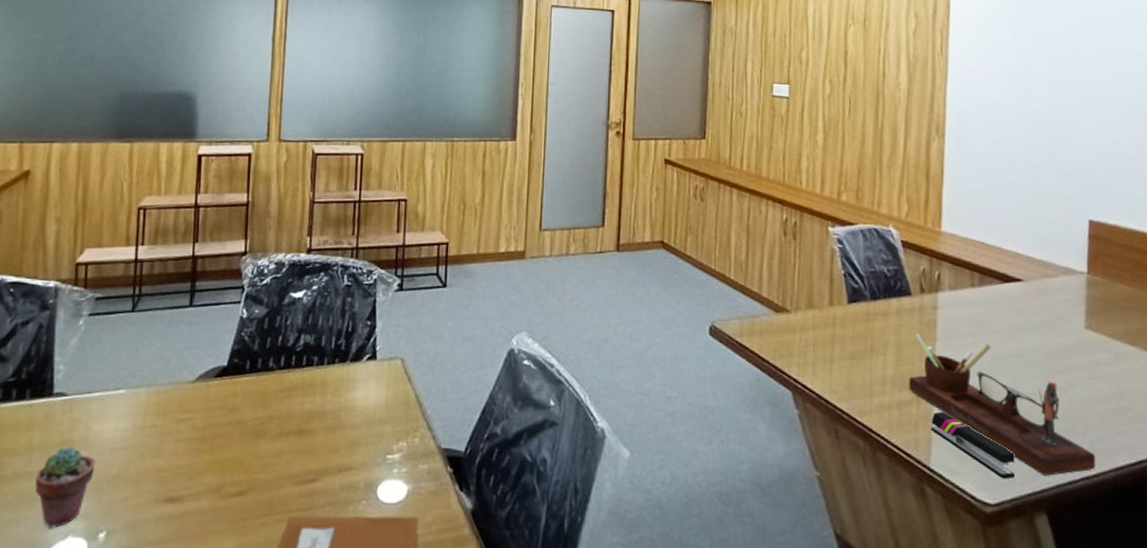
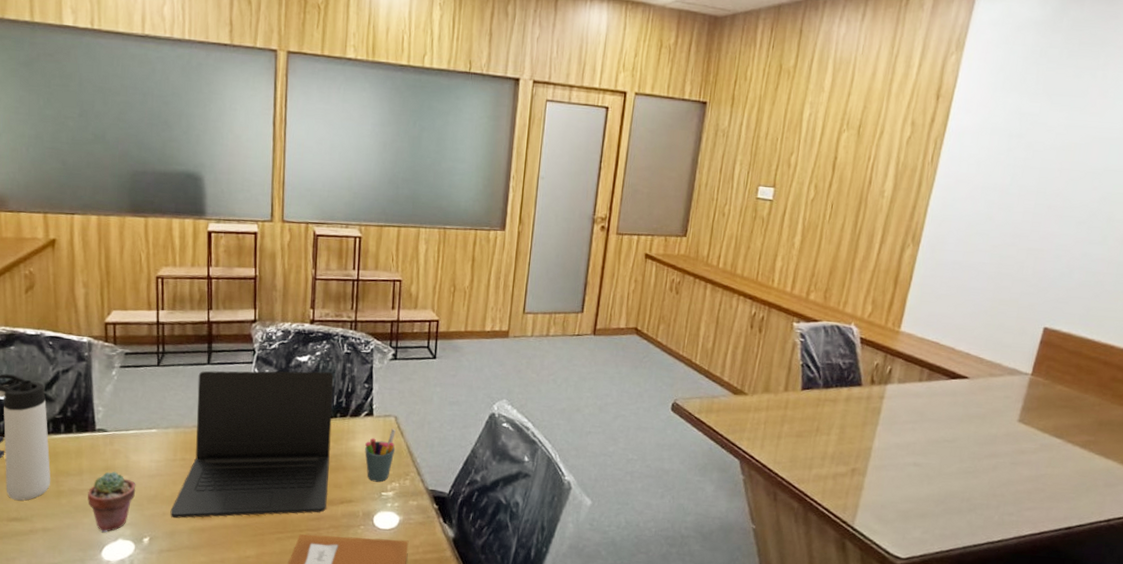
laptop: none [133,309,332,504] -> present [170,371,334,518]
pen holder: none [367,374,402,443] -> present [365,428,396,483]
desk organizer: present [908,334,1096,476] -> none [845,419,1003,539]
stapler: present [930,411,1015,479] -> none [859,483,931,540]

